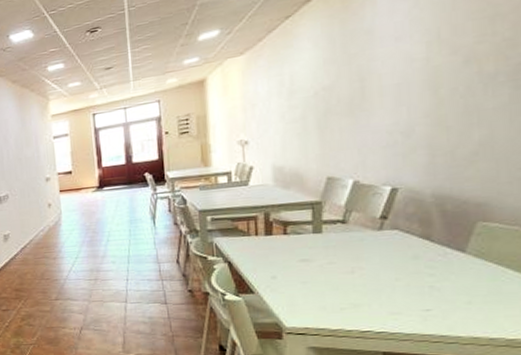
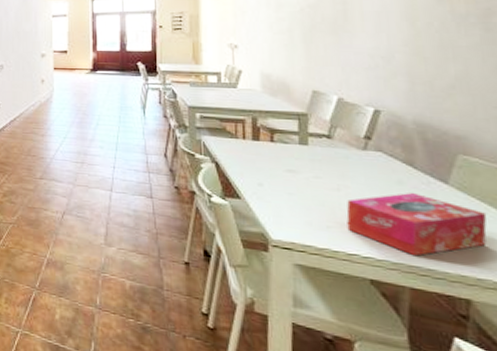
tissue box: none [360,266,504,326] -> present [346,193,487,257]

